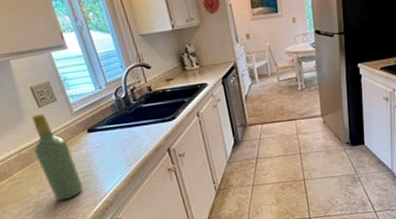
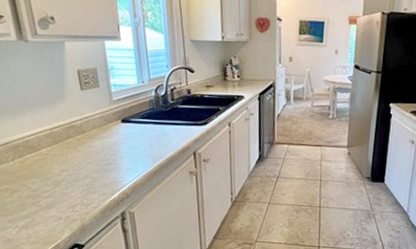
wine bottle: present [32,113,83,201] -> none [66,96,104,185]

